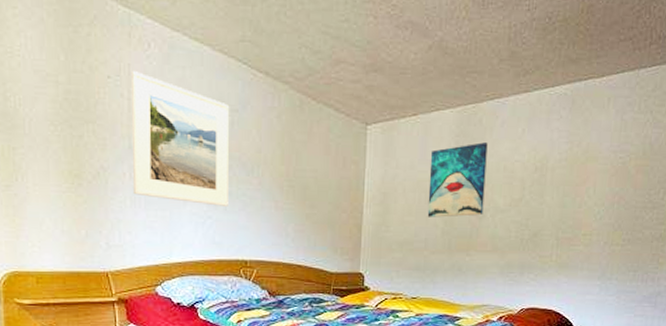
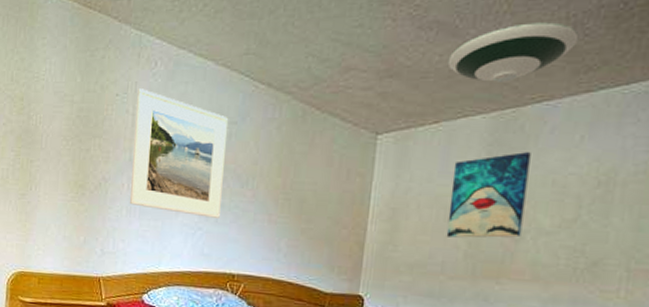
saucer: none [421,29,519,81] -> present [447,22,580,82]

